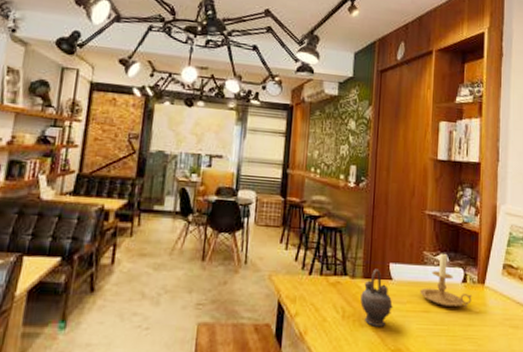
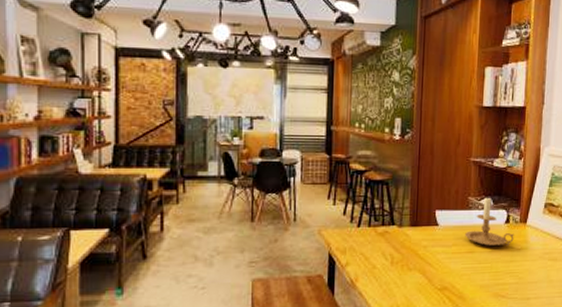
teapot: present [360,269,393,327] -> none [408,217,439,269]

